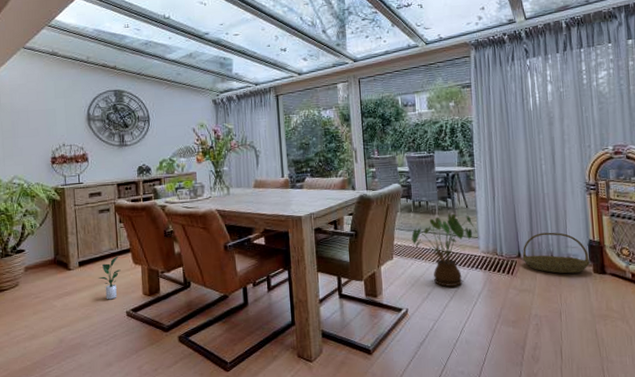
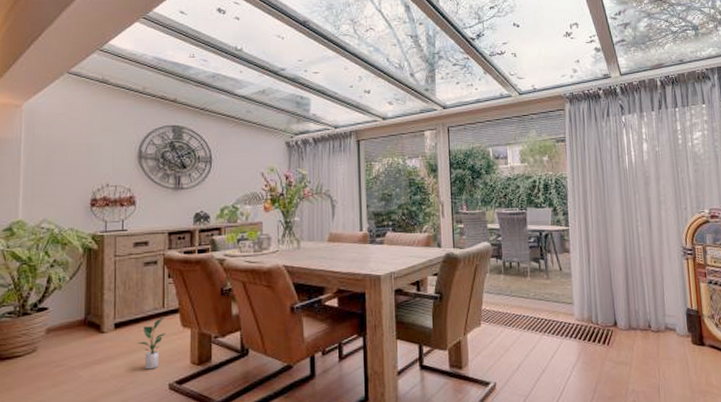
house plant: present [411,213,477,287] -> none [501,276,572,358]
basket: present [522,232,591,274] -> none [618,299,689,345]

